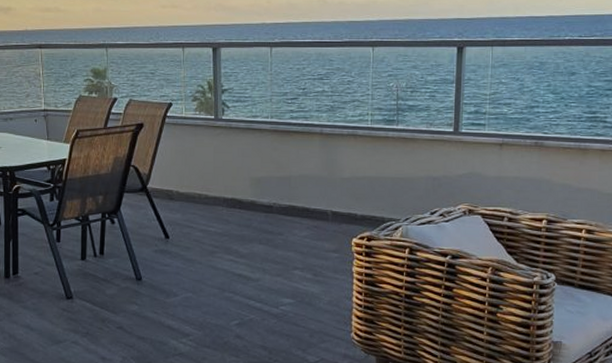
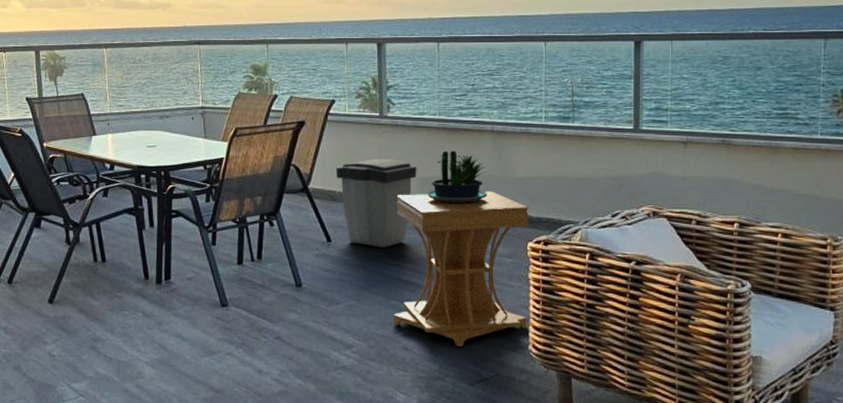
trash can: none [173,159,250,244] -> present [335,158,417,248]
side table: none [227,191,354,335] -> present [393,191,529,347]
potted plant: none [259,152,317,201] -> present [427,150,488,202]

